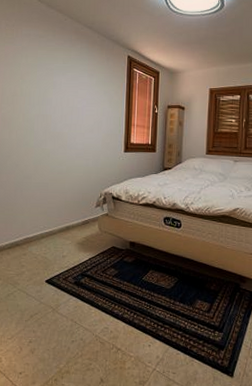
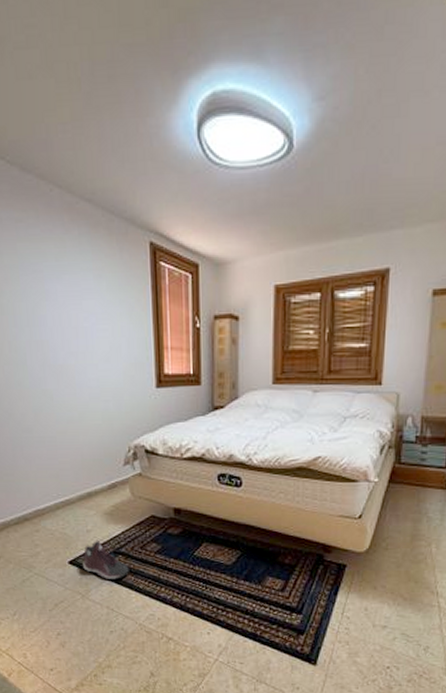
sneaker: none [56,265,92,297] -> present [83,541,129,579]

